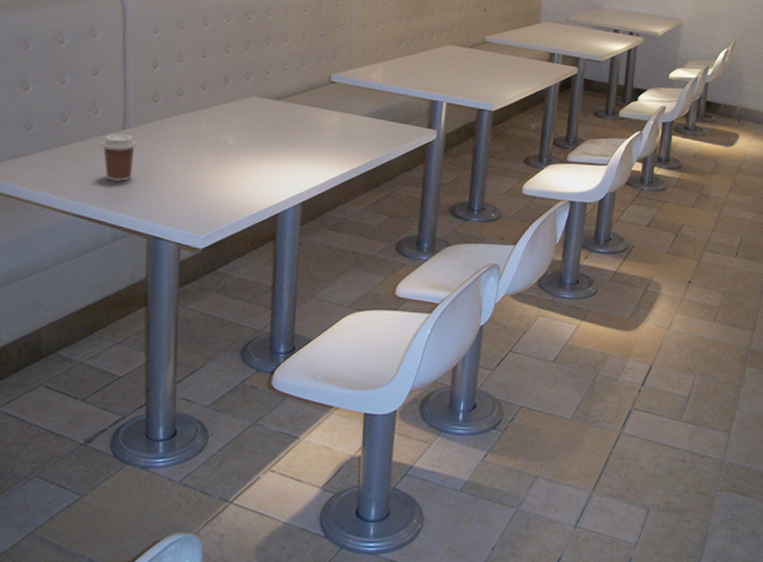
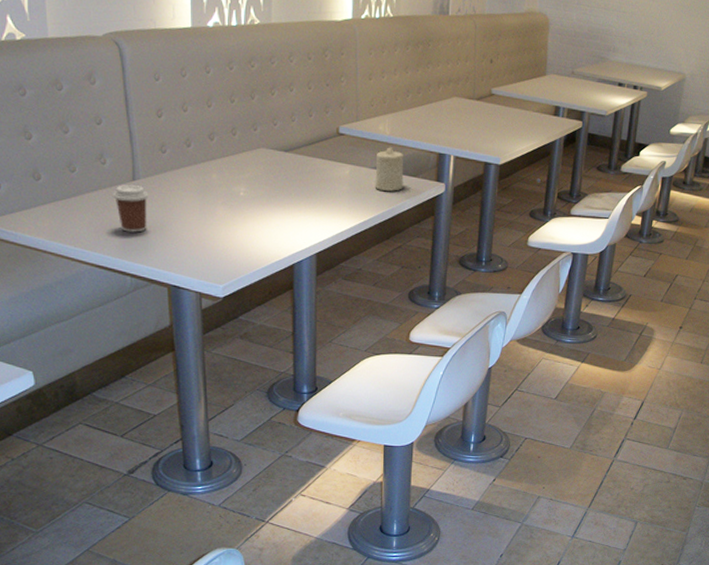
candle: none [364,94,396,139] -> present [375,147,404,191]

